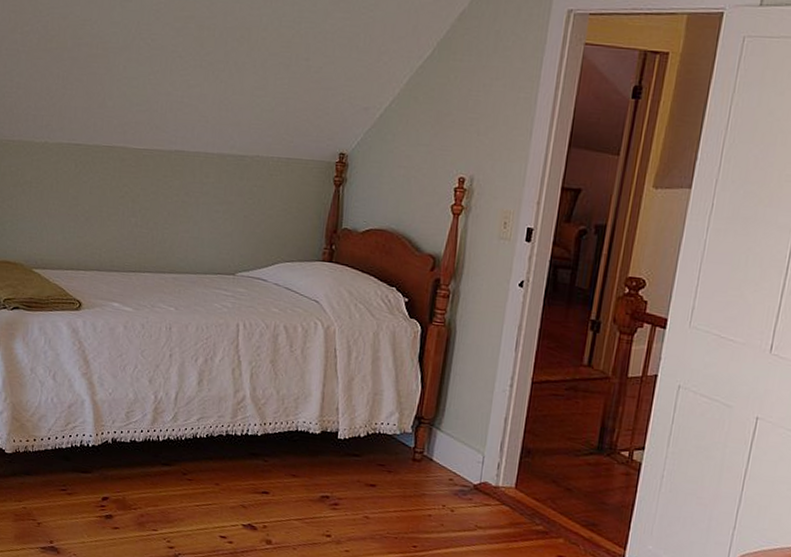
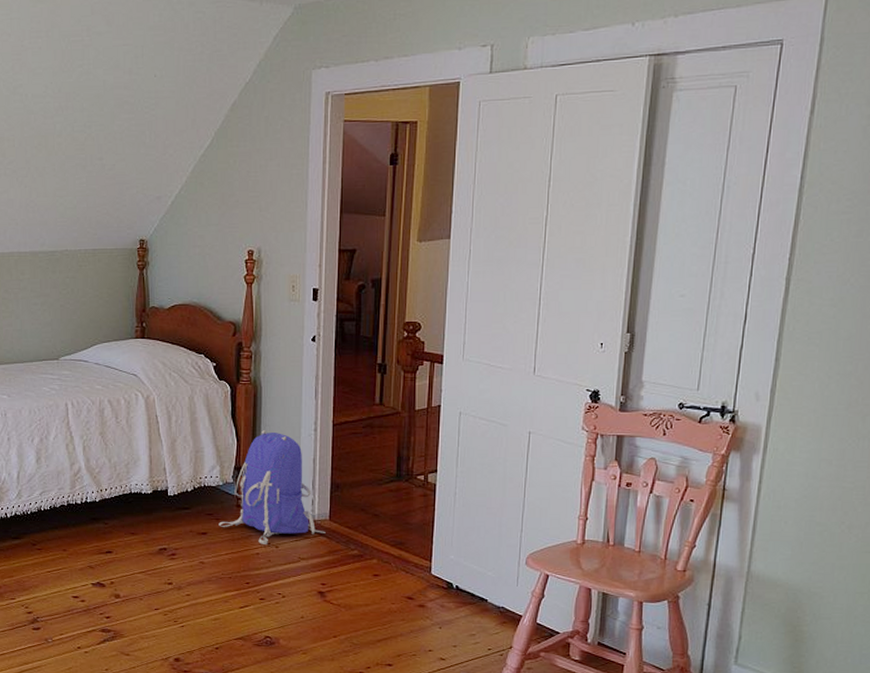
backpack: none [390,379,509,507] -> present [219,430,326,544]

